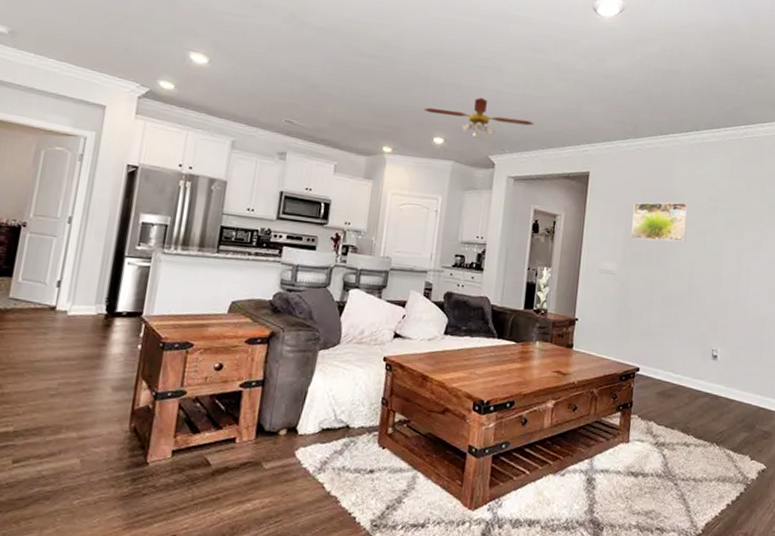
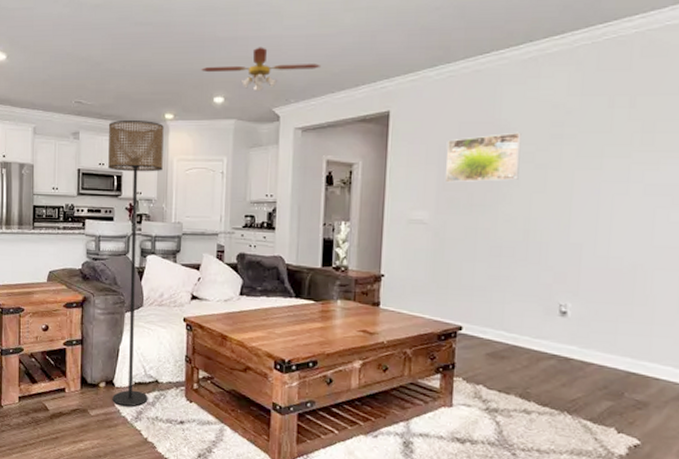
floor lamp: none [293,146,381,457] -> present [108,121,164,407]

